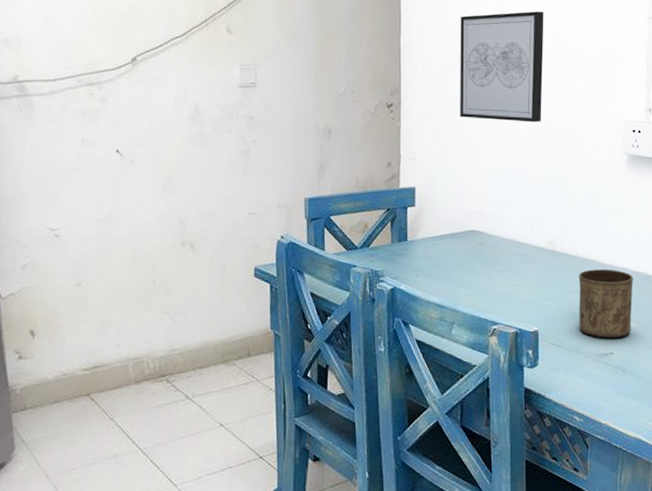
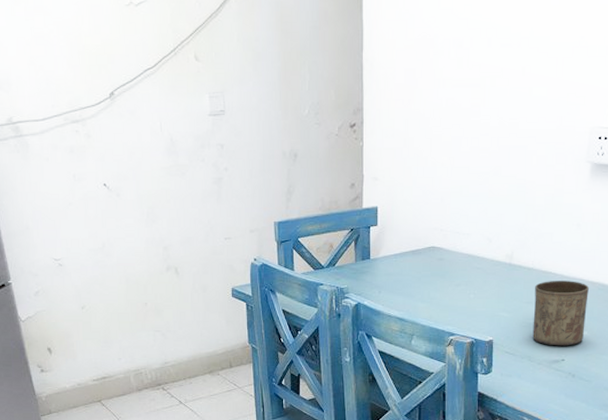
wall art: present [460,11,544,123] -> none [422,13,511,135]

